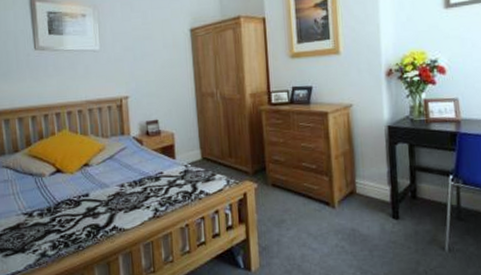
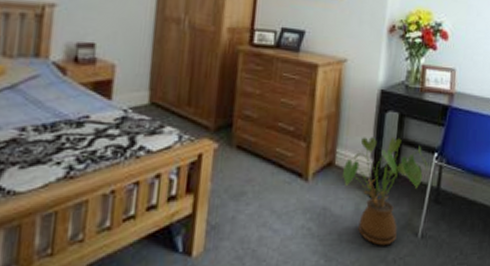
house plant: none [364,164,446,259] -> present [341,136,429,246]

